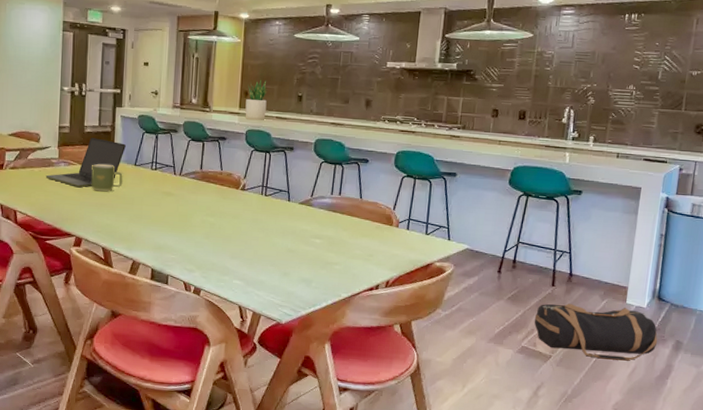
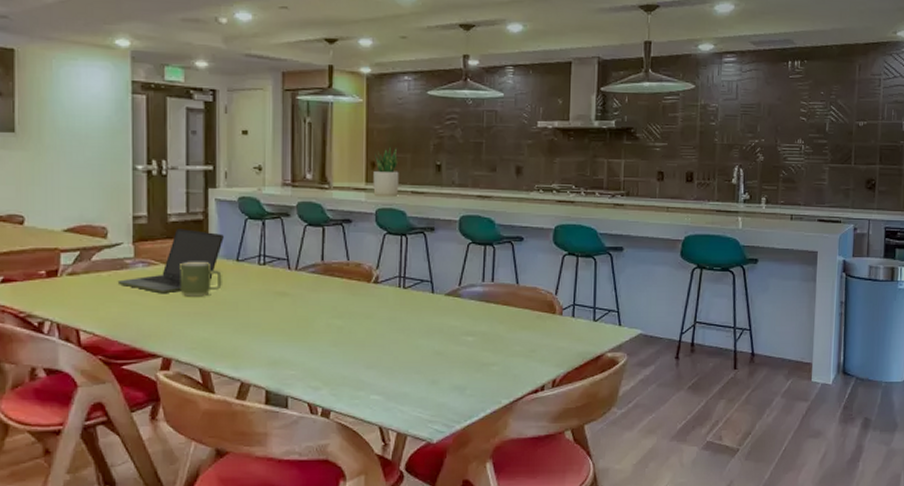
duffel bag: present [534,303,658,361] -> none [718,387,846,447]

